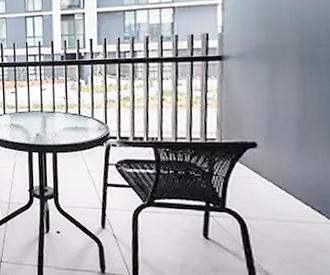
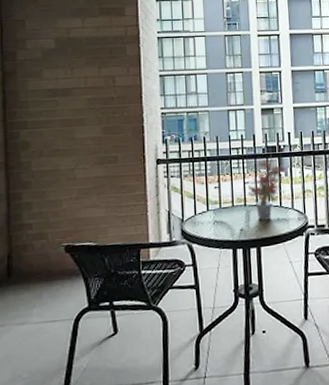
potted plant: none [44,56,88,127] -> present [247,149,287,221]

